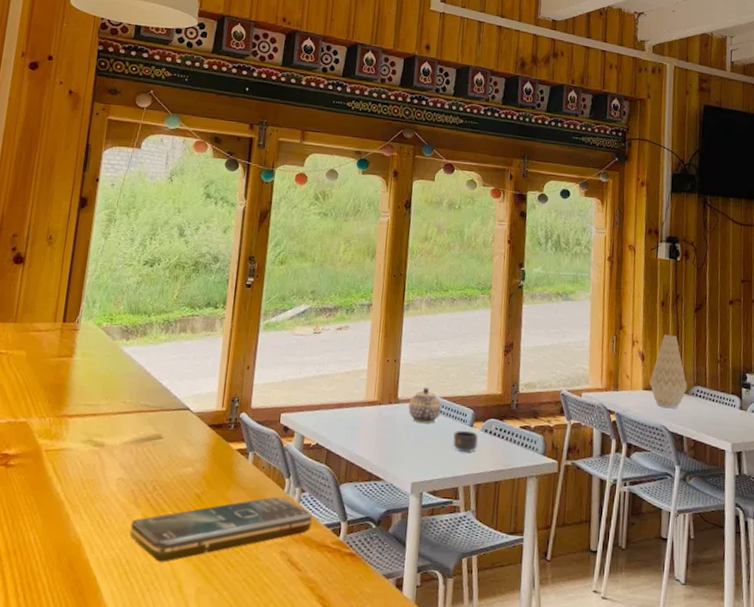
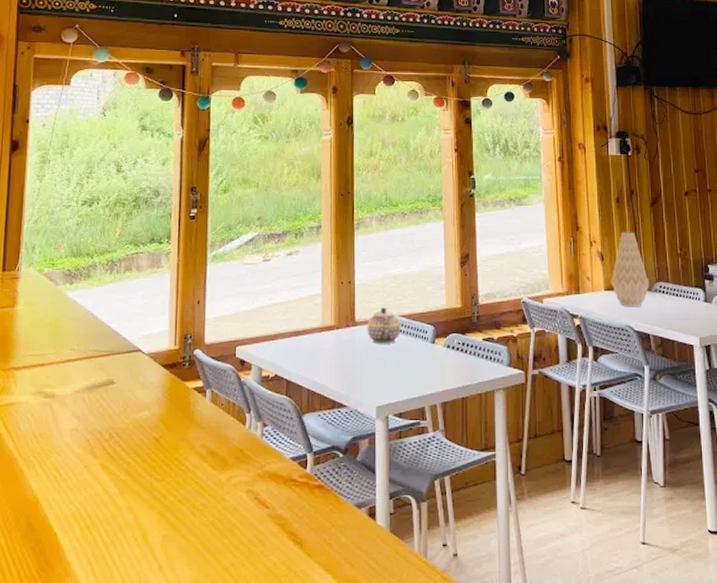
mobile phone: present [129,496,312,562] -> none [88,434,277,512]
mug: present [453,430,479,452] -> none [415,348,442,370]

